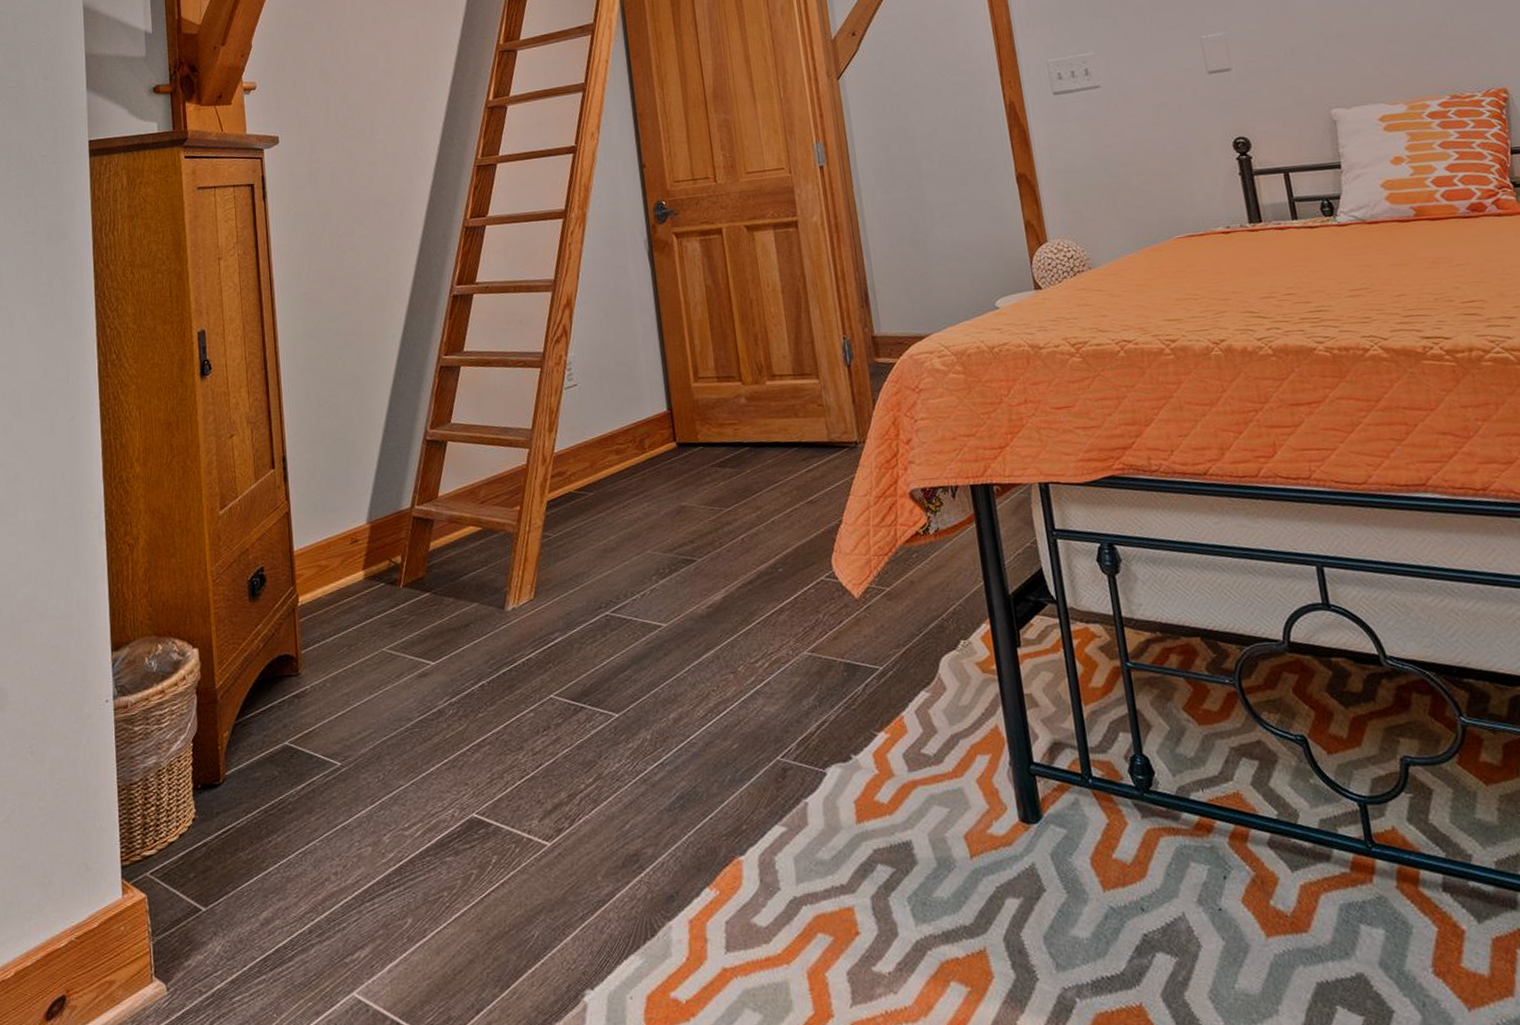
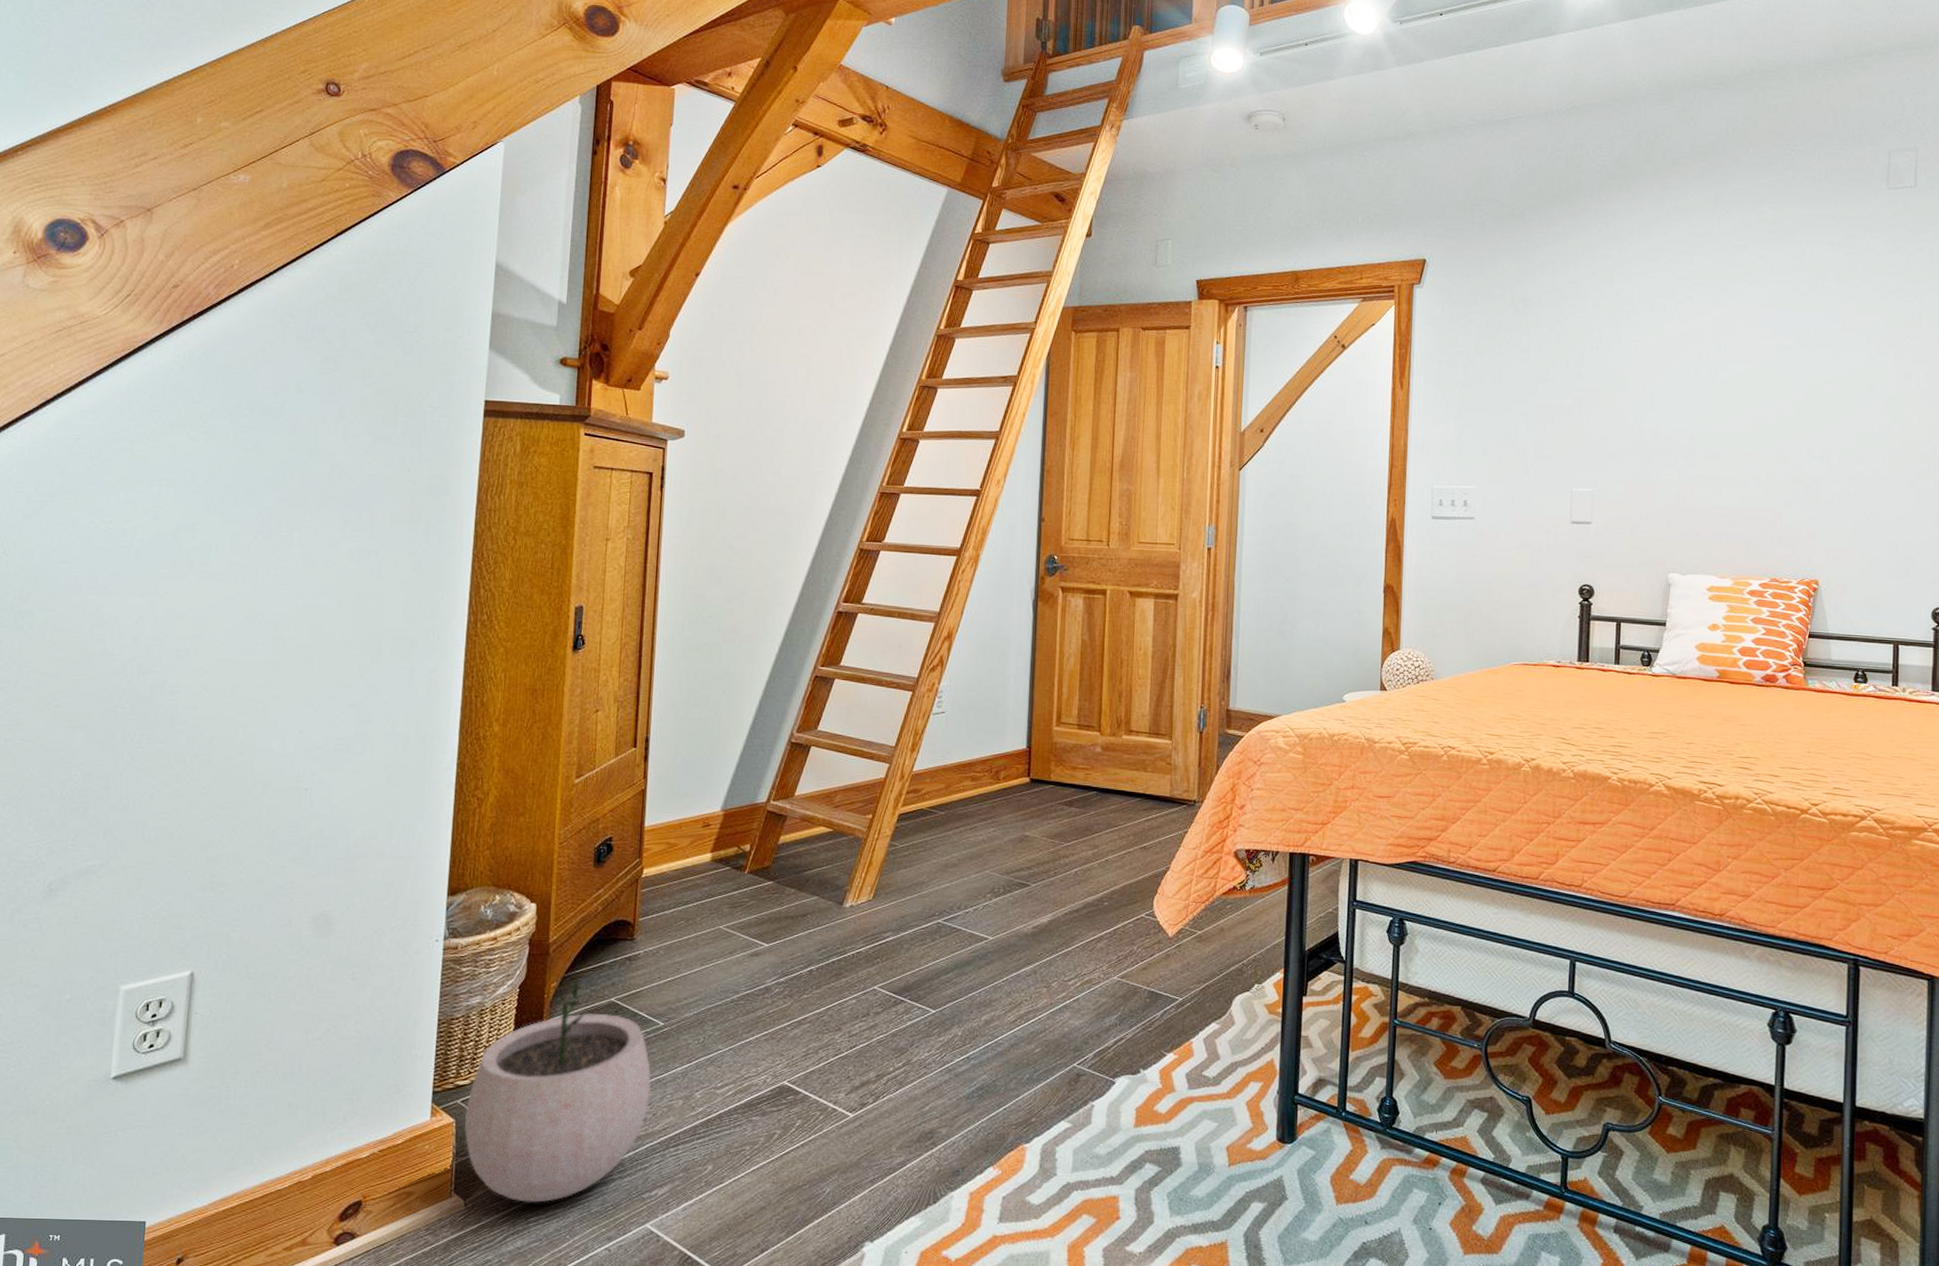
plant pot: none [155,725,338,981] -> present [464,979,652,1203]

